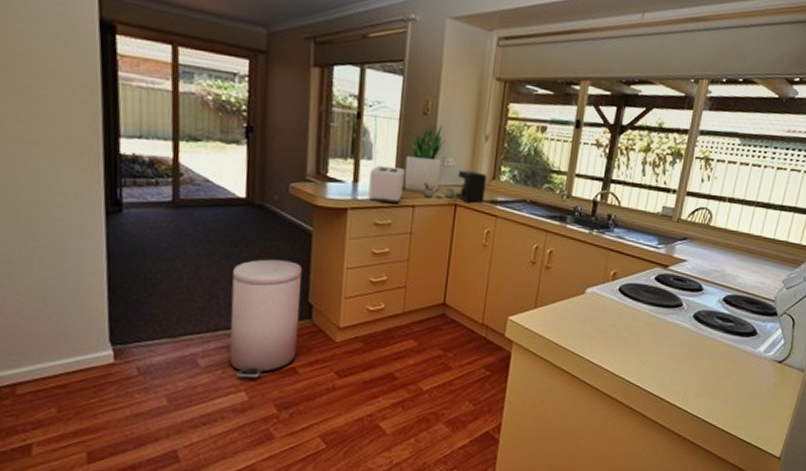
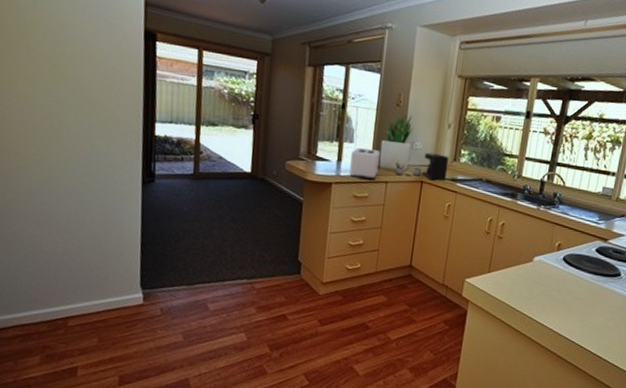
pedal bin: present [229,259,303,379] -> none [232,223,294,323]

